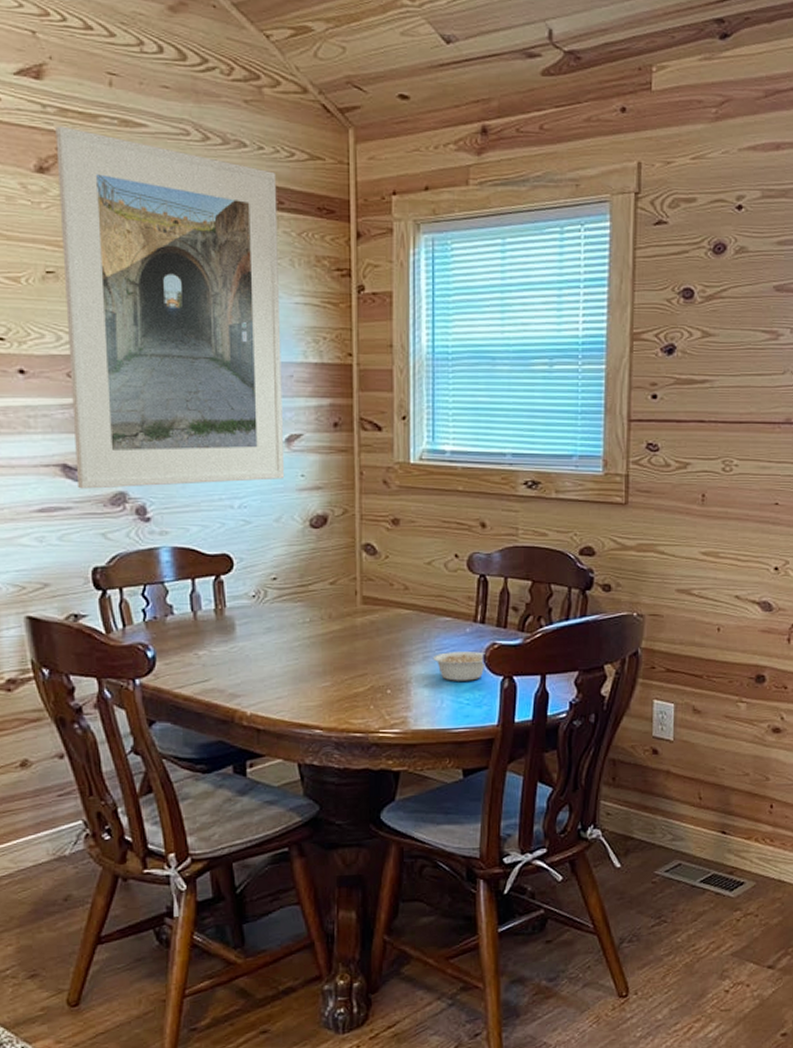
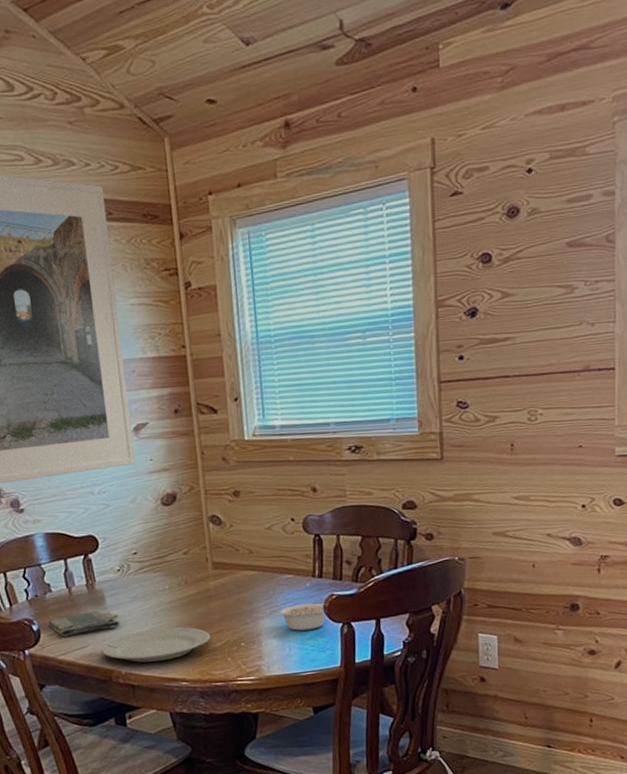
dish towel: none [165,639,250,667] -> present [48,609,121,637]
plate: none [224,666,352,704] -> present [101,627,210,663]

